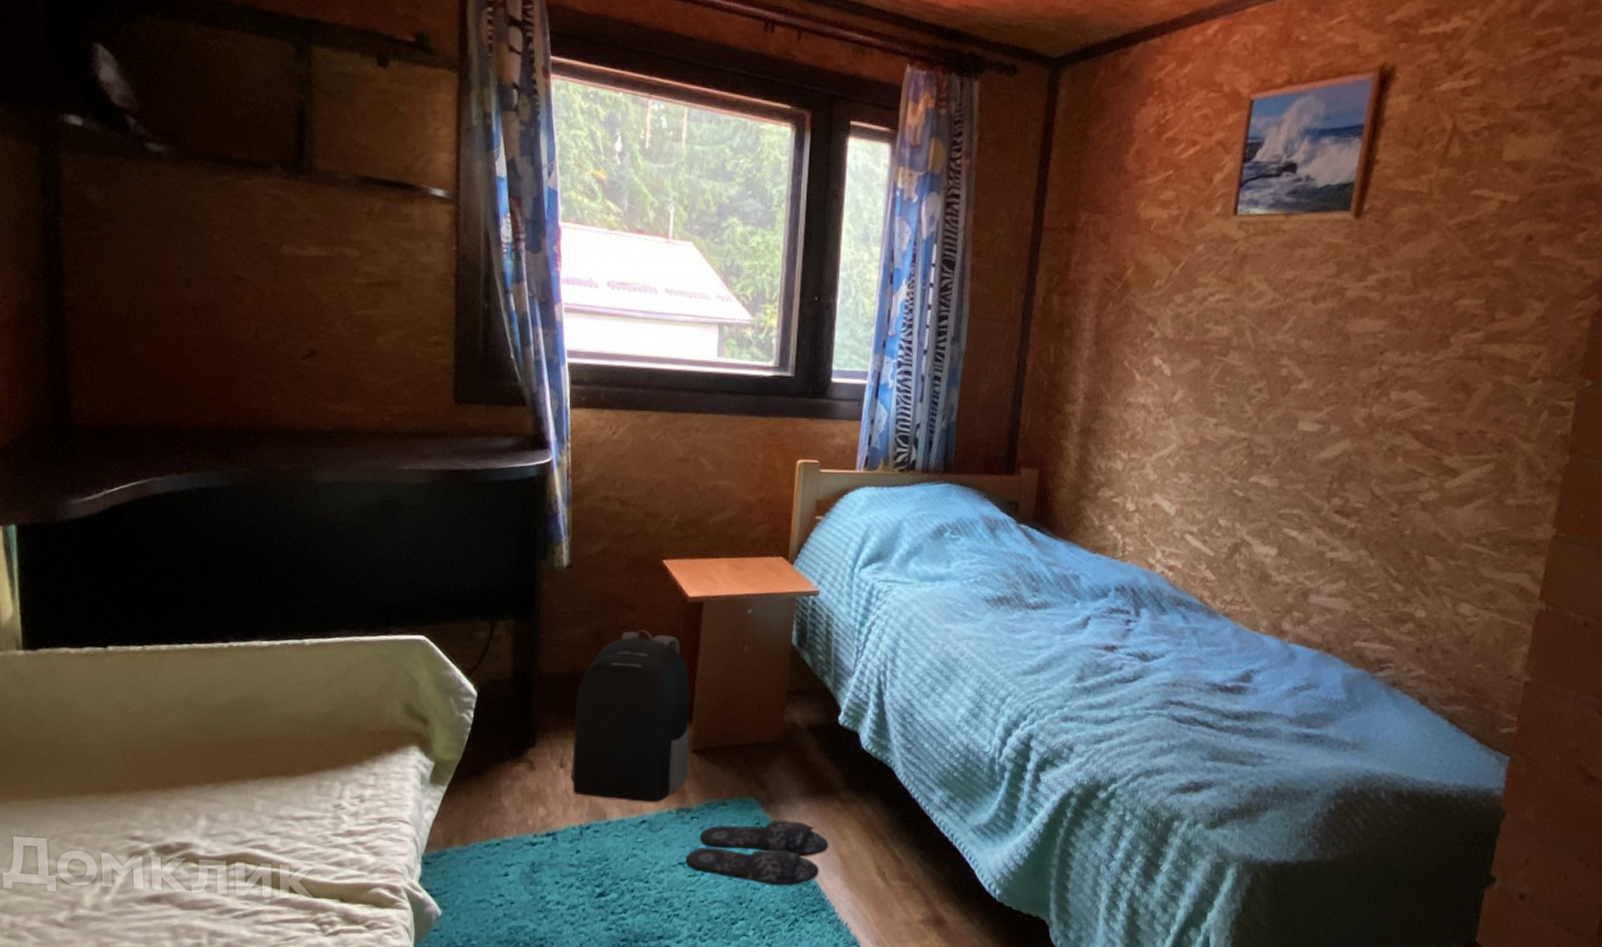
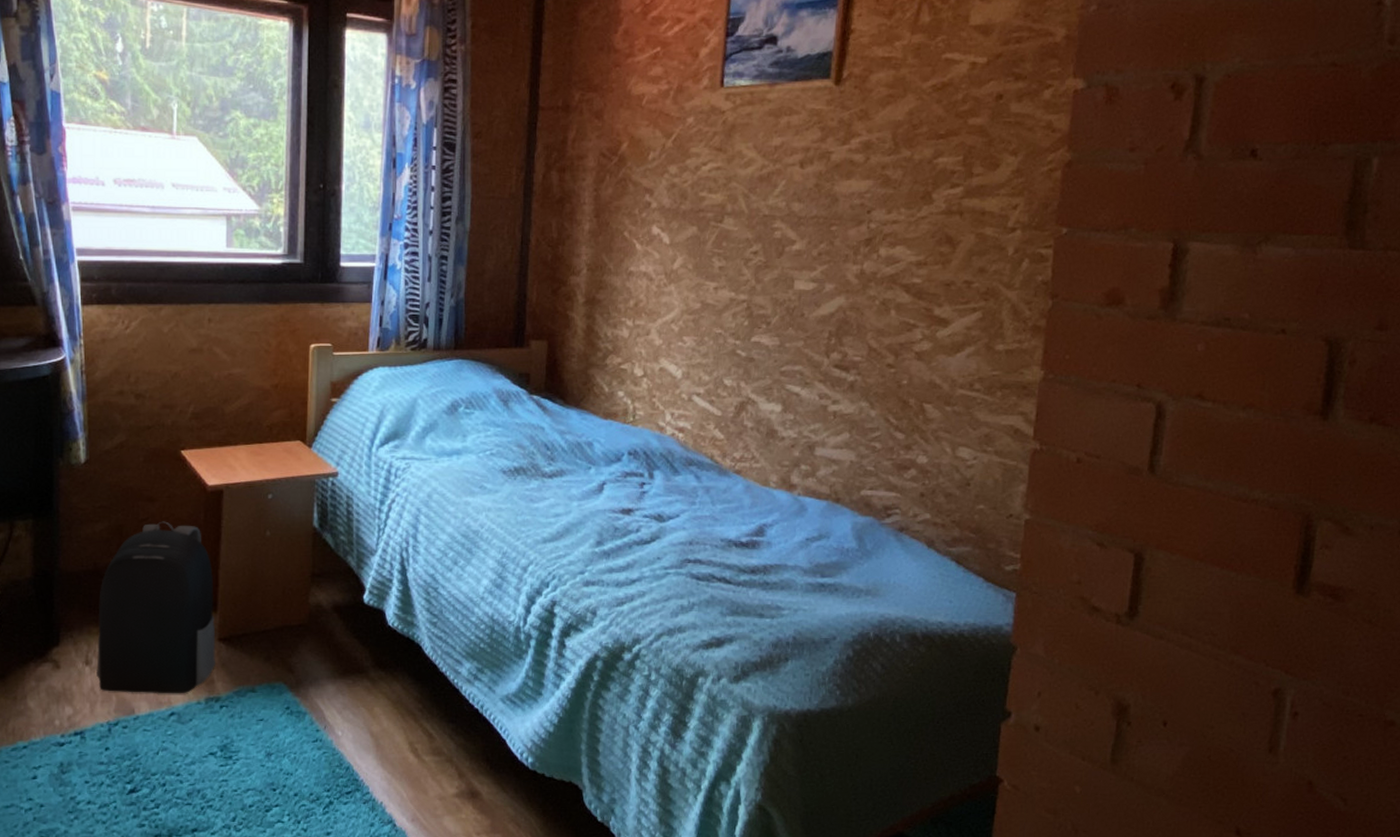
slippers: present [685,820,828,886] -> none [216,703,359,770]

